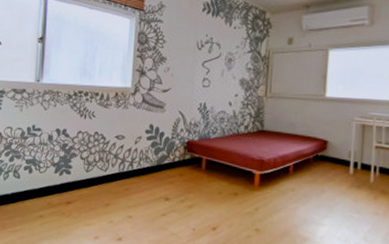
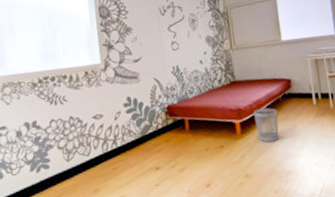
wastebasket: none [276,164,306,203] -> present [253,108,279,143]

